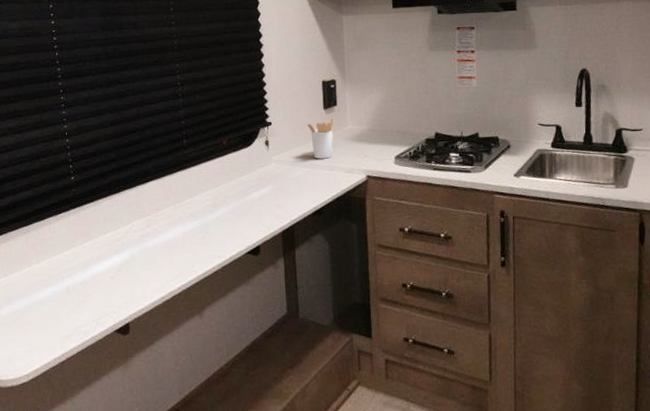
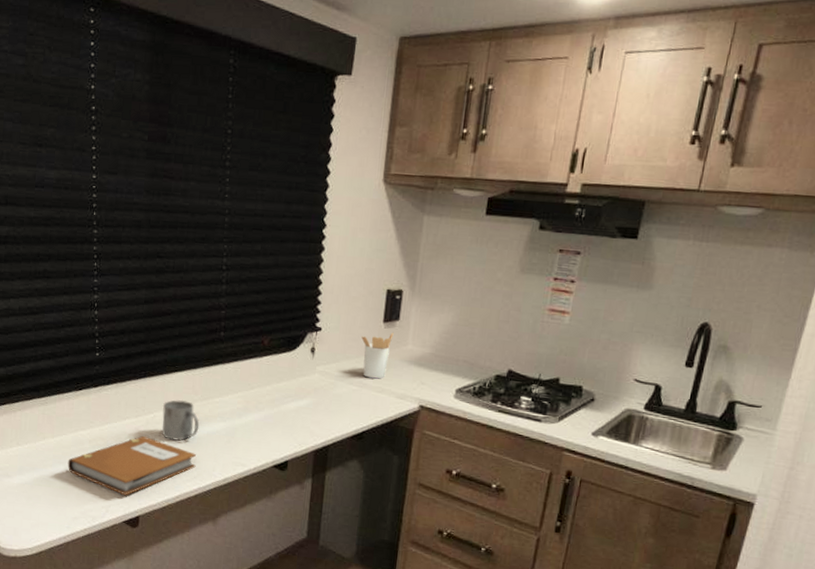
notebook: none [55,246,177,306] -> present [67,436,196,496]
mug: none [138,207,175,245] -> present [161,400,200,441]

